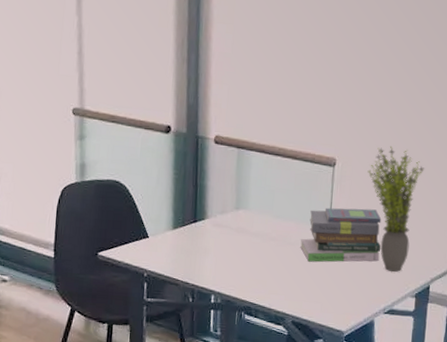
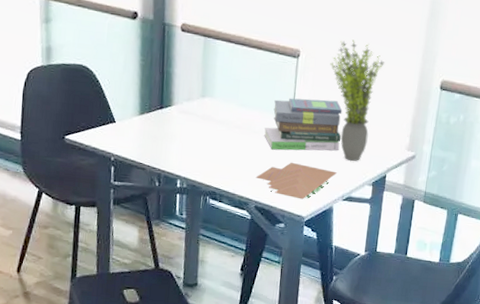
papers: none [292,274,377,313] -> present [255,162,337,200]

